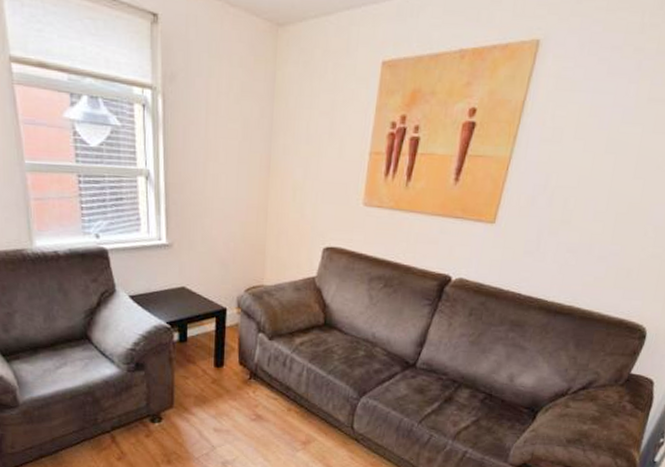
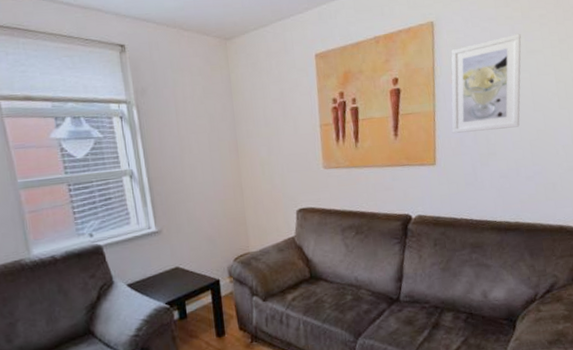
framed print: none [525,72,648,195] -> present [451,33,521,133]

